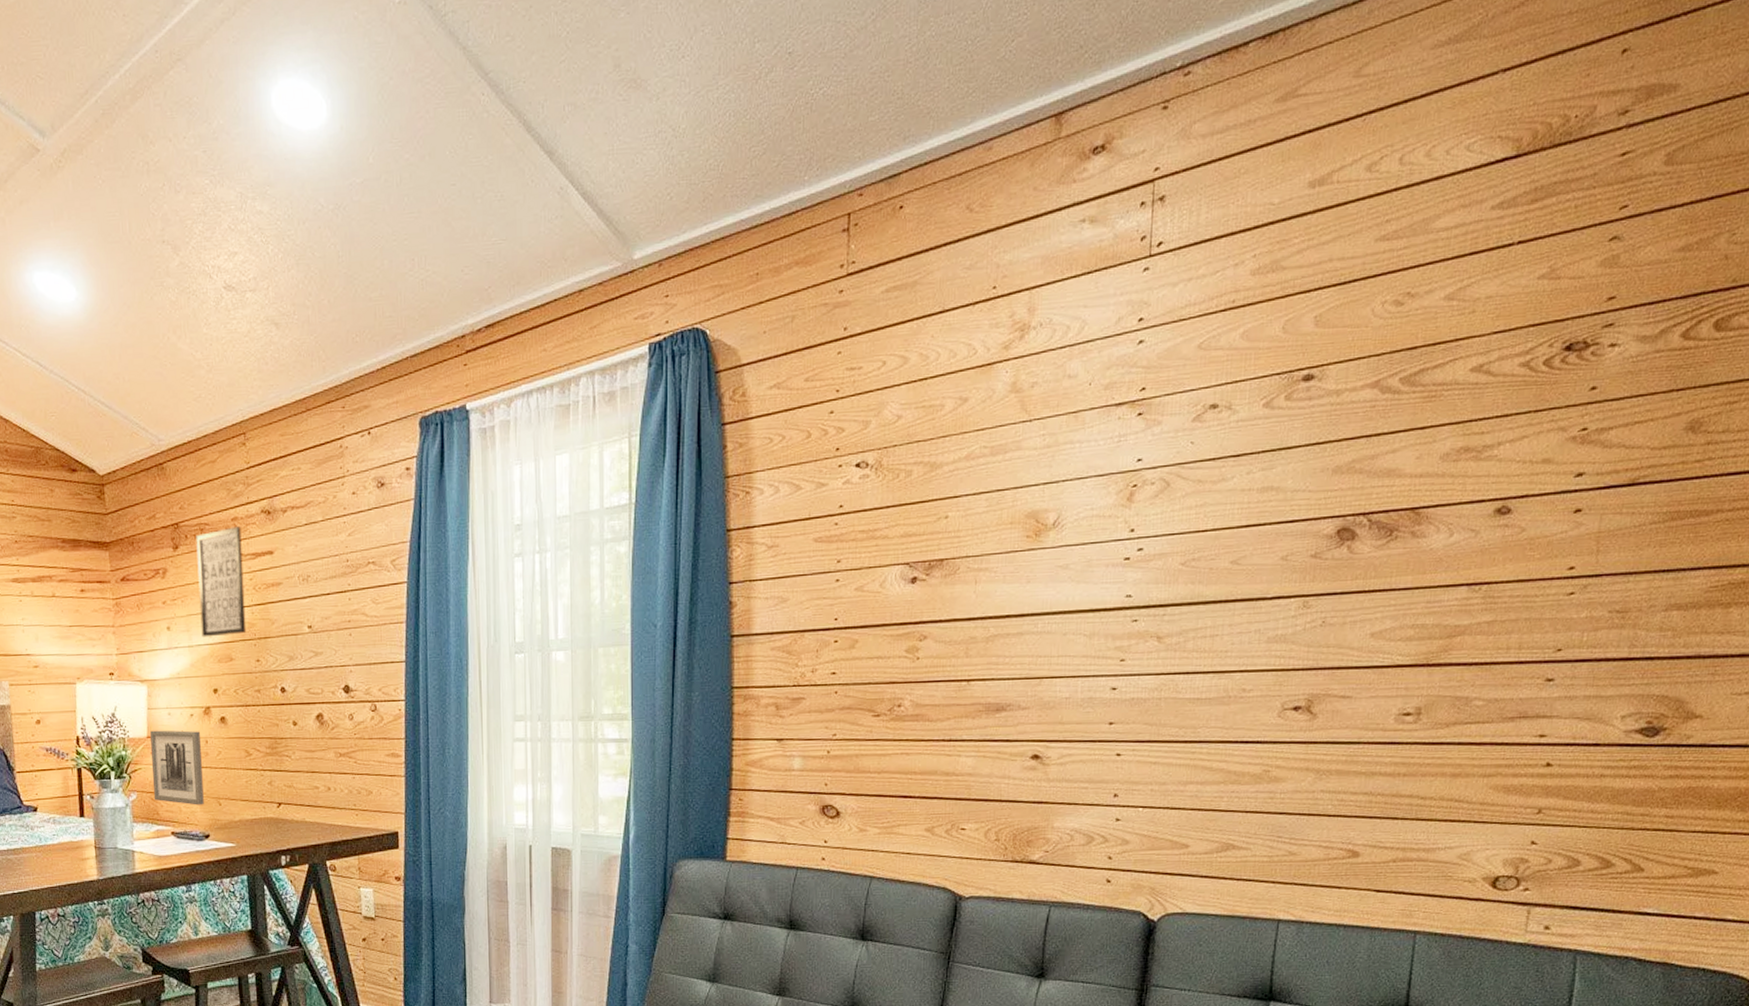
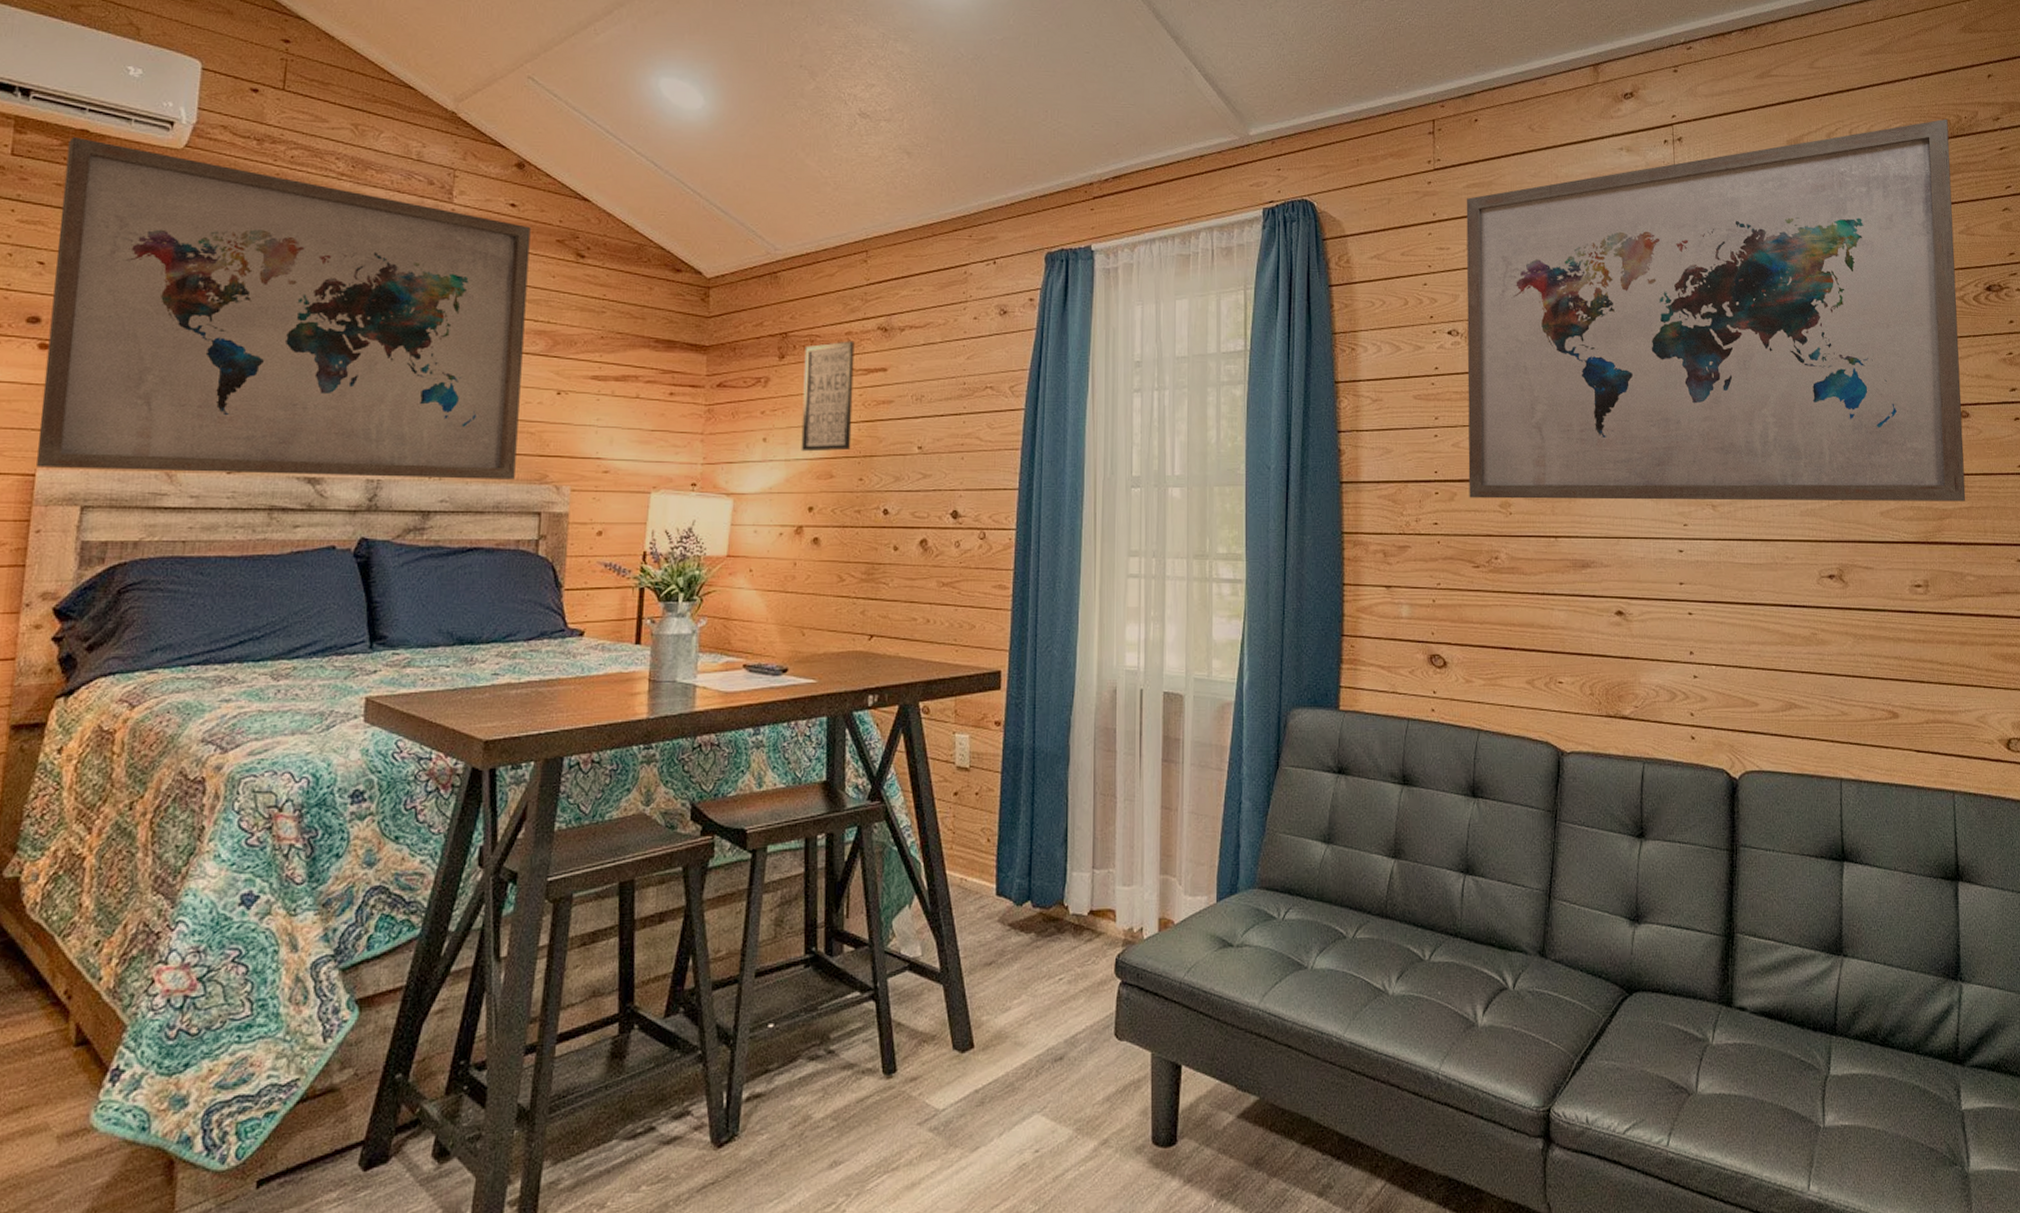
wall art: present [150,730,204,806] -> none [726,549,788,635]
wall art: none [872,121,1549,645] -> present [1466,118,1966,502]

